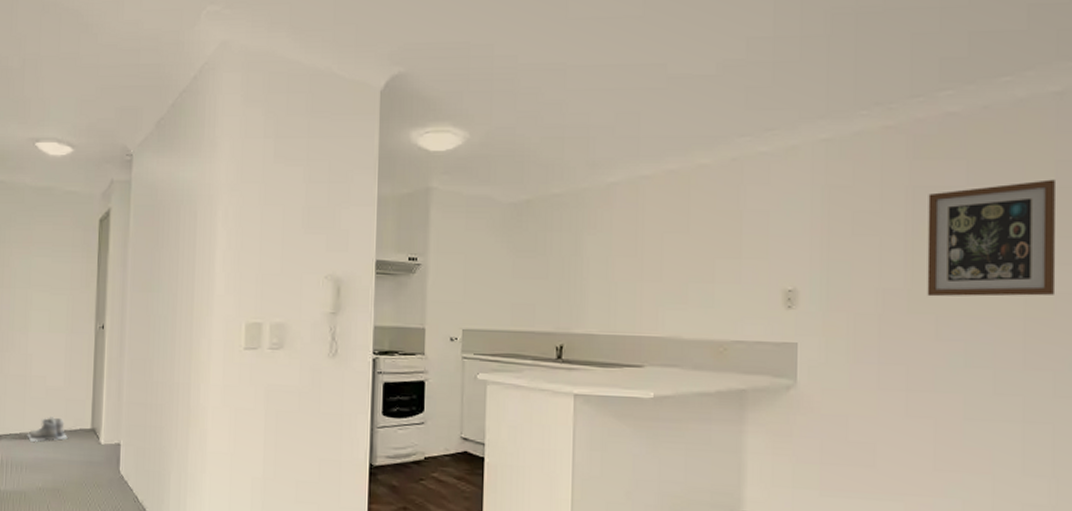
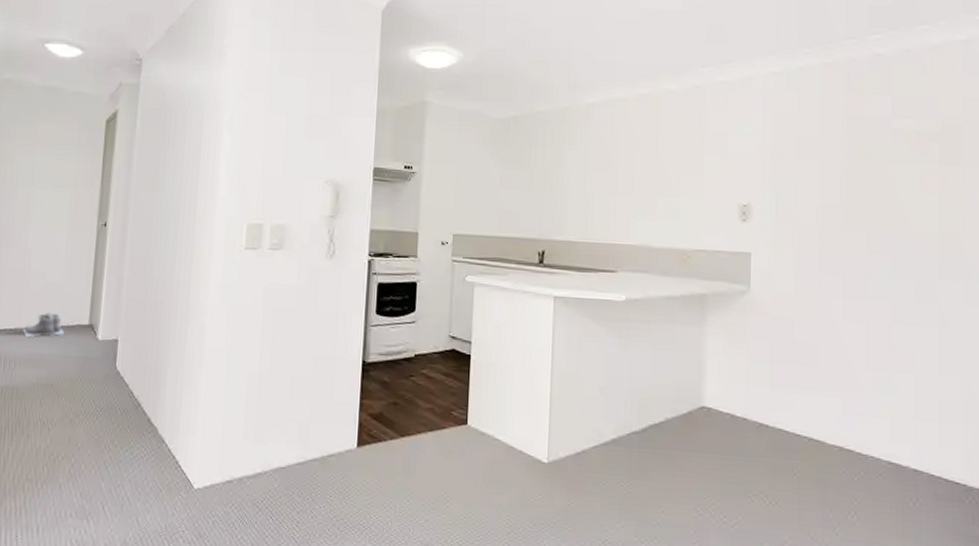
wall art: present [927,179,1057,297] -> none [860,115,965,216]

